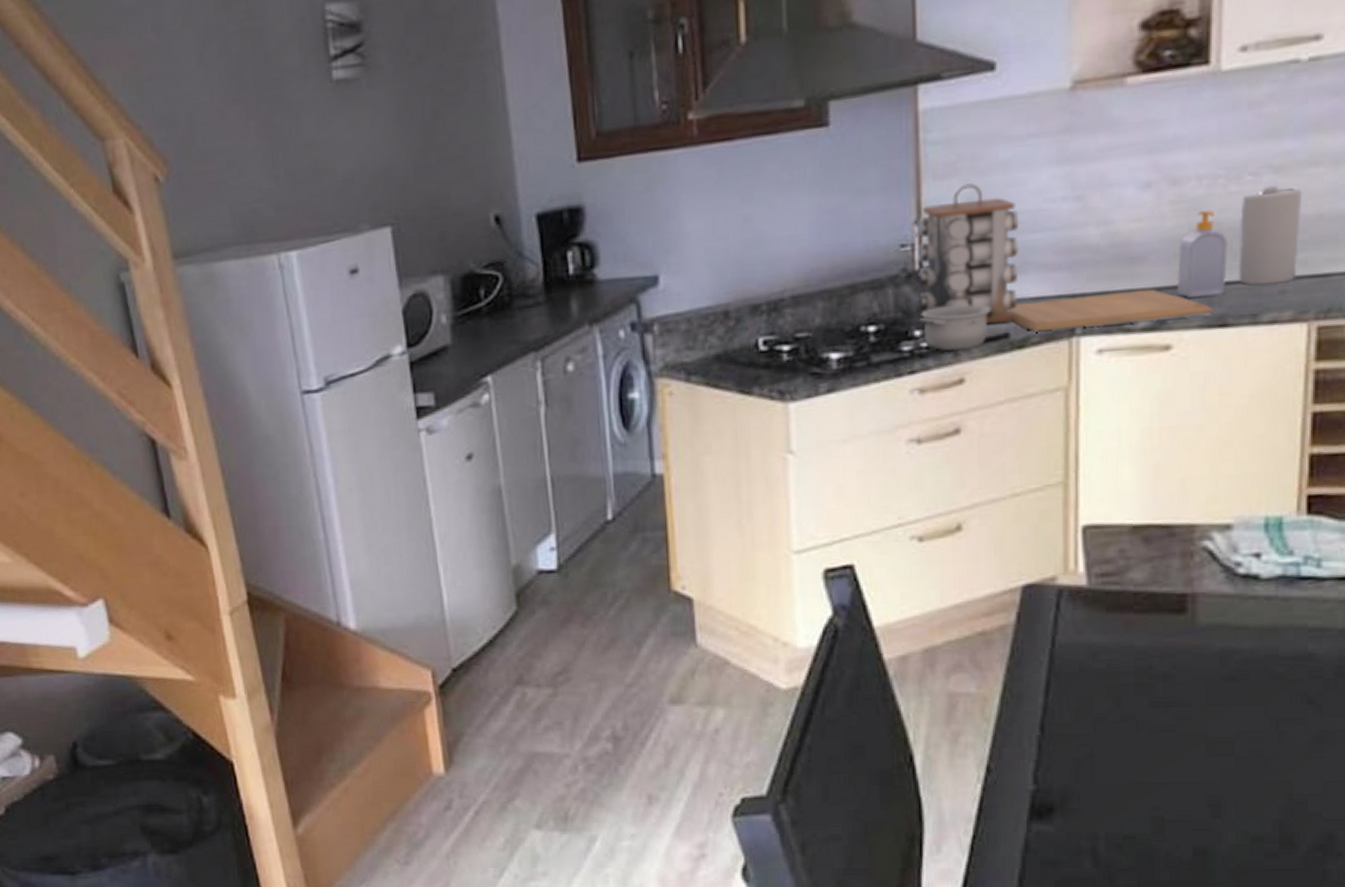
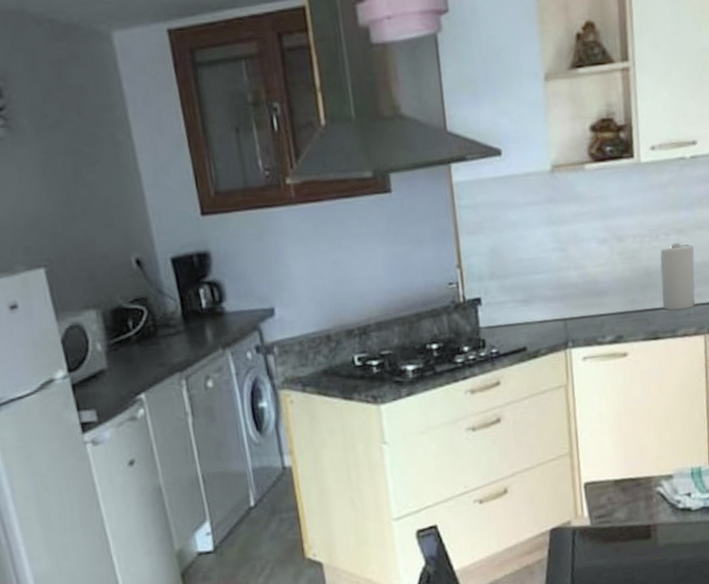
spice rack: present [917,183,1018,325] -> none [459,238,530,341]
cooking pot: present [919,304,992,352] -> none [466,326,514,362]
chopping board: present [1006,289,1215,333] -> none [523,313,651,346]
soap bottle: present [1177,209,1227,299] -> none [626,258,656,320]

